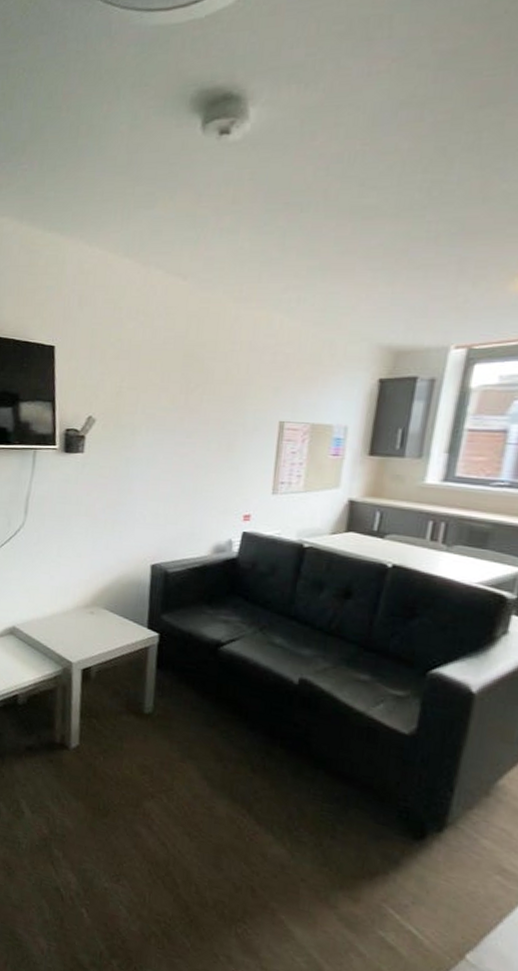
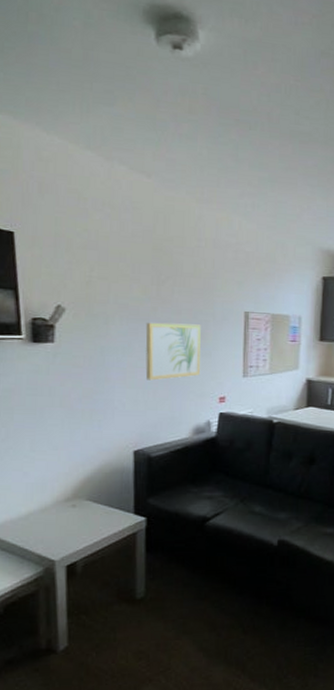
wall art: none [168,433,229,494] -> present [145,322,201,381]

